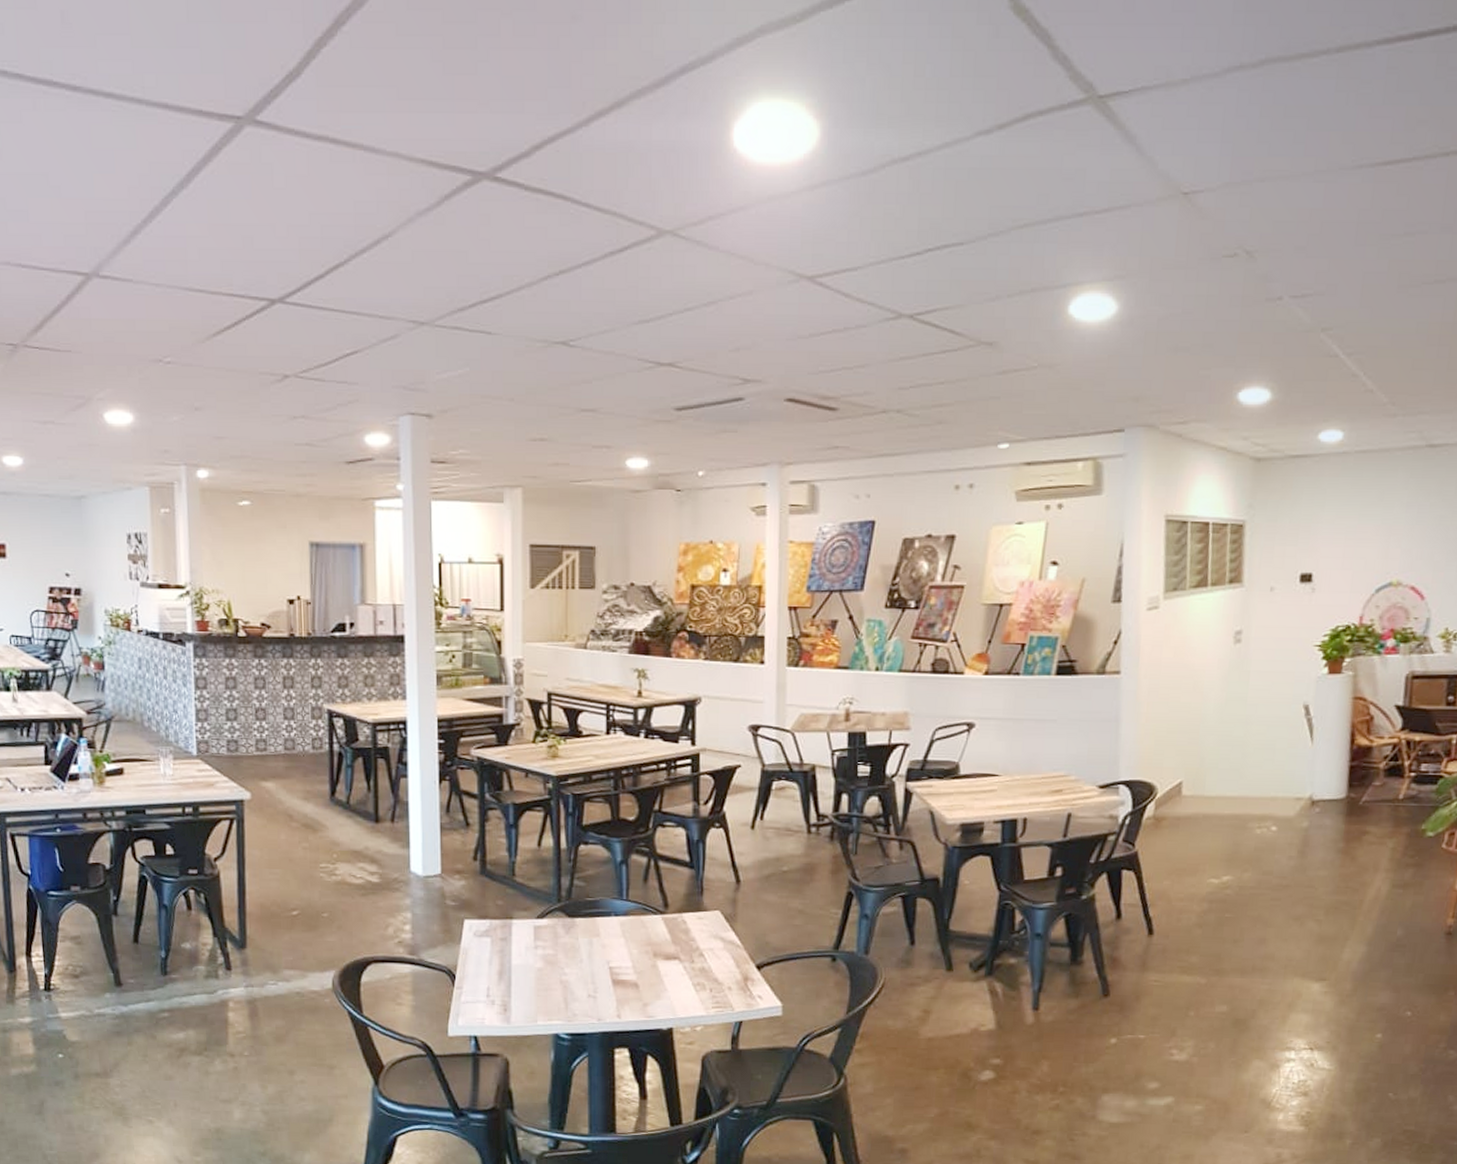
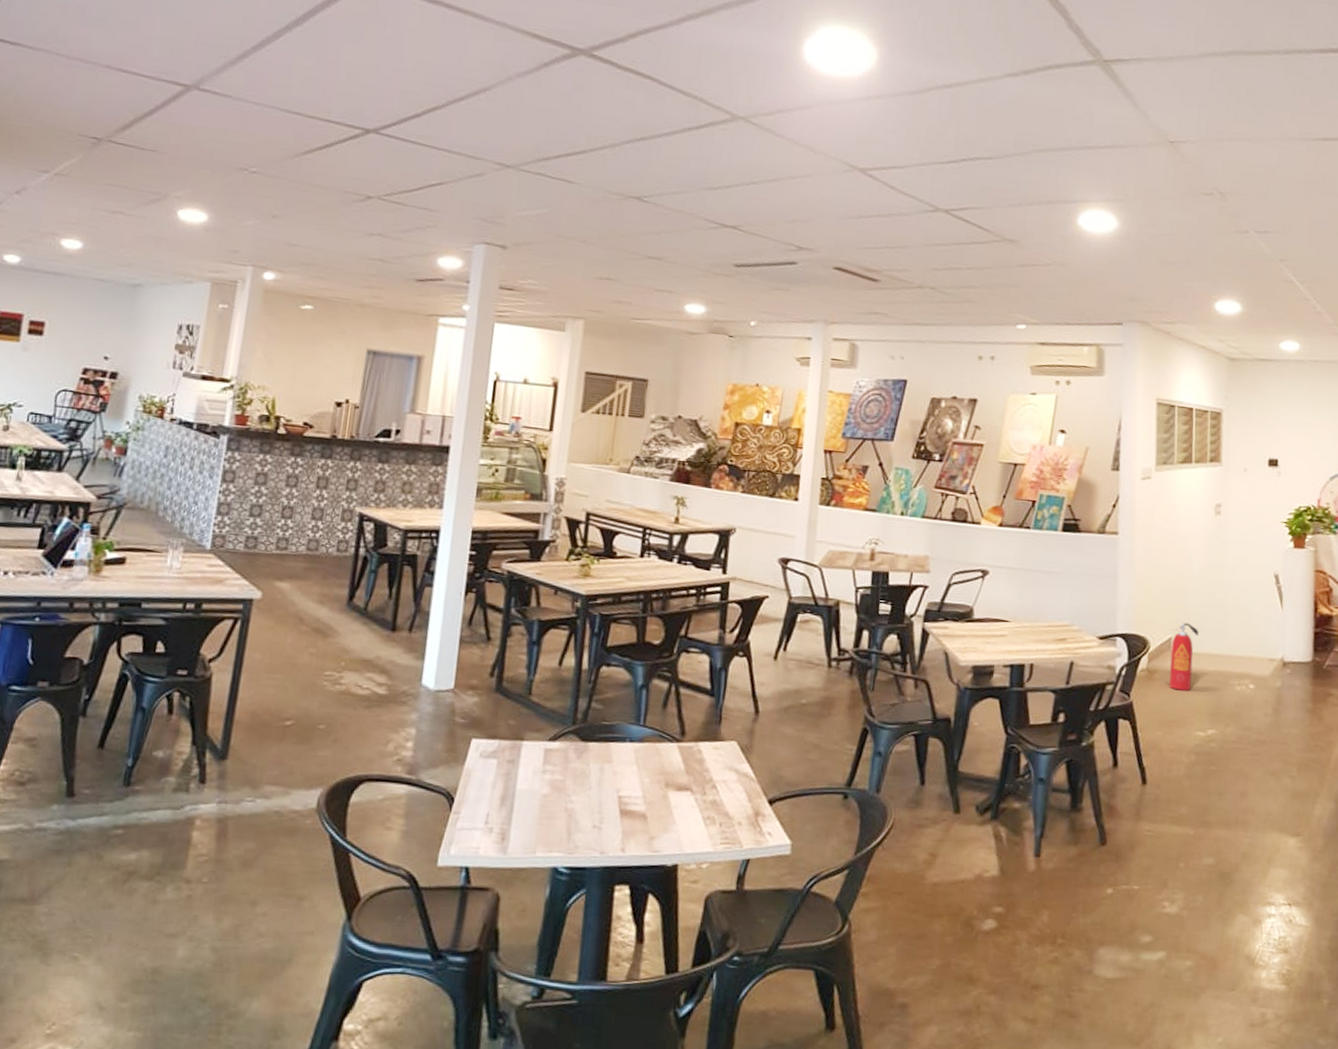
fire extinguisher: none [1179,765,1214,837] -> present [1169,623,1199,691]

